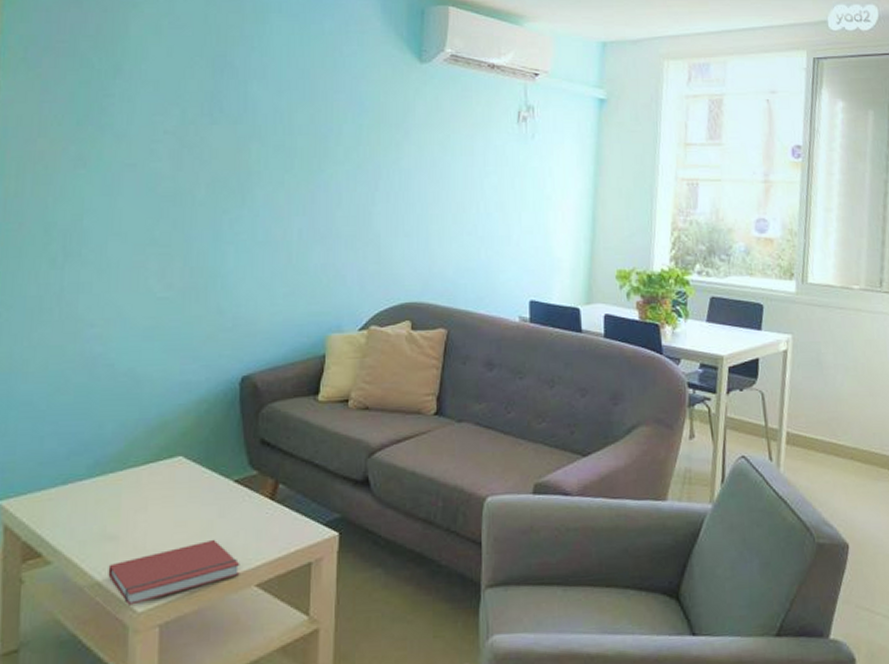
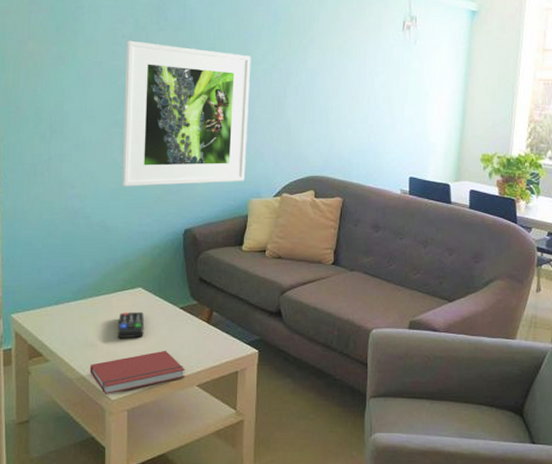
remote control: none [147,489,185,528] -> present [117,312,144,339]
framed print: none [159,137,330,323] -> present [122,40,251,186]

